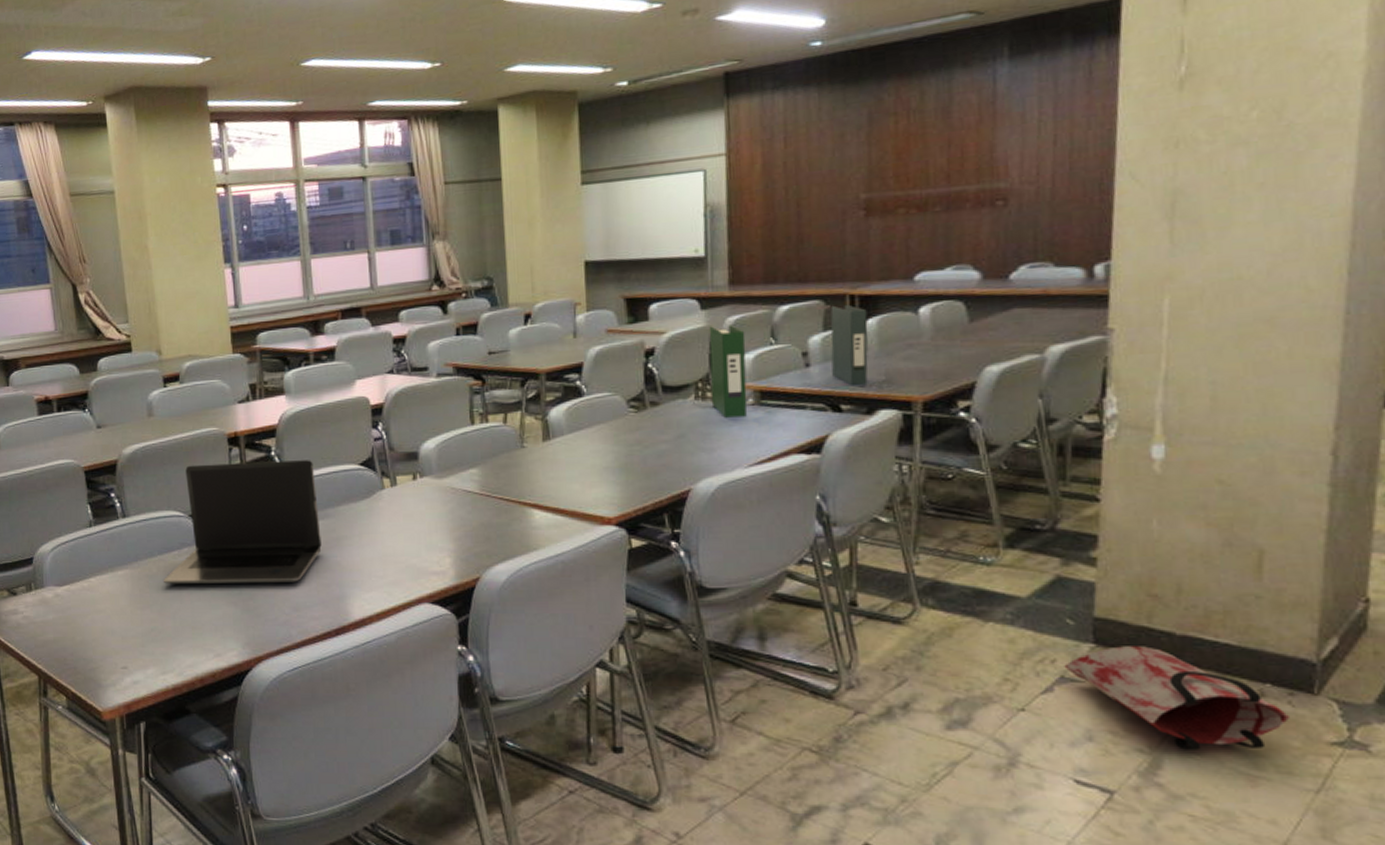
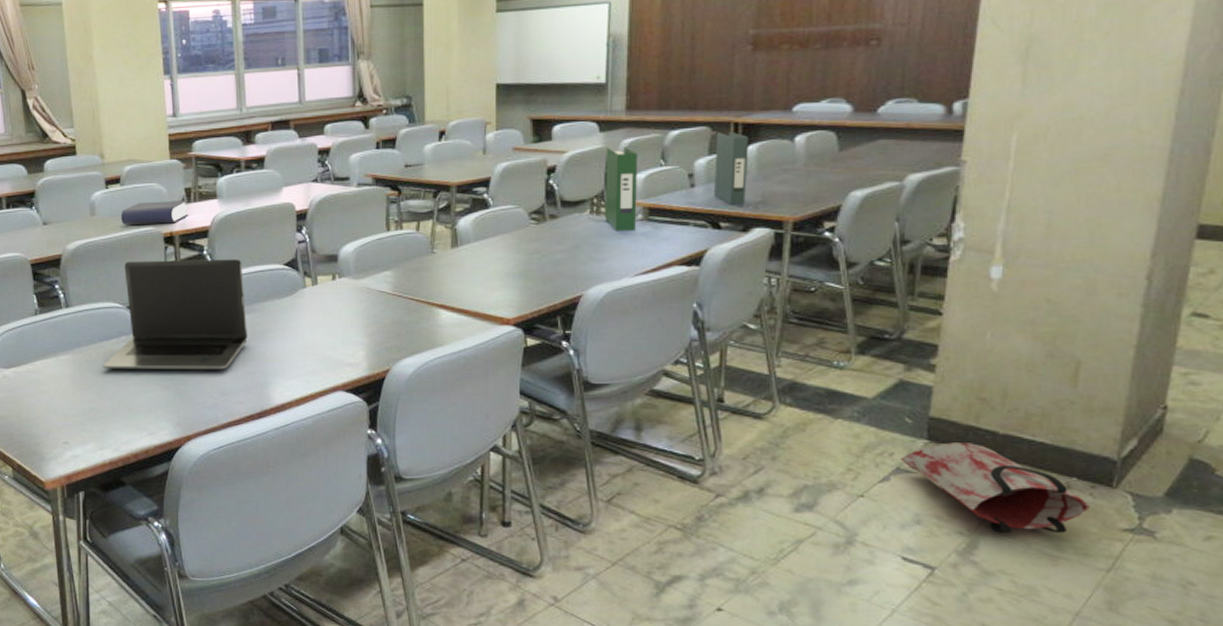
book: none [180,397,254,427] -> present [120,200,189,226]

